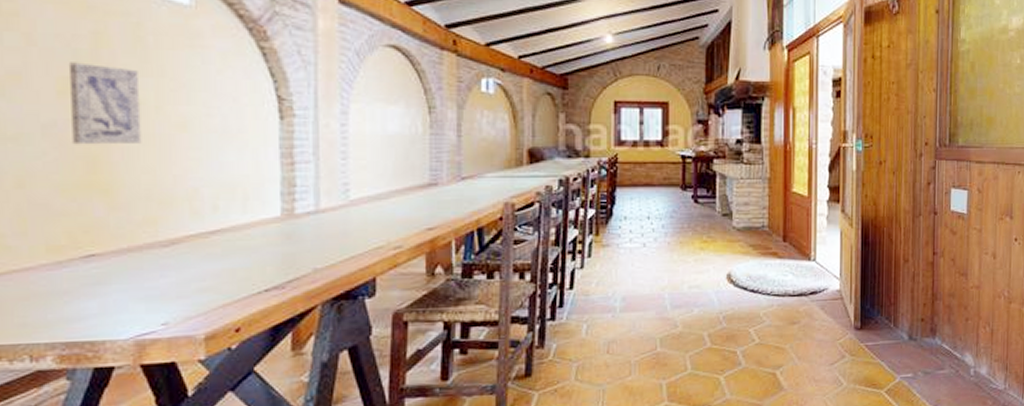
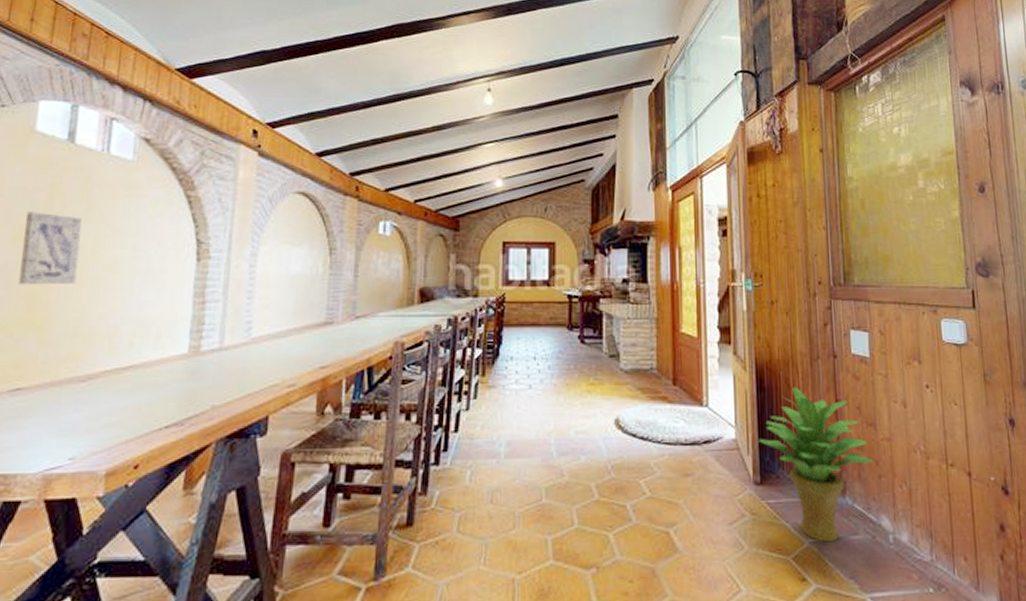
potted plant: none [861,241,962,377] -> present [759,387,873,542]

